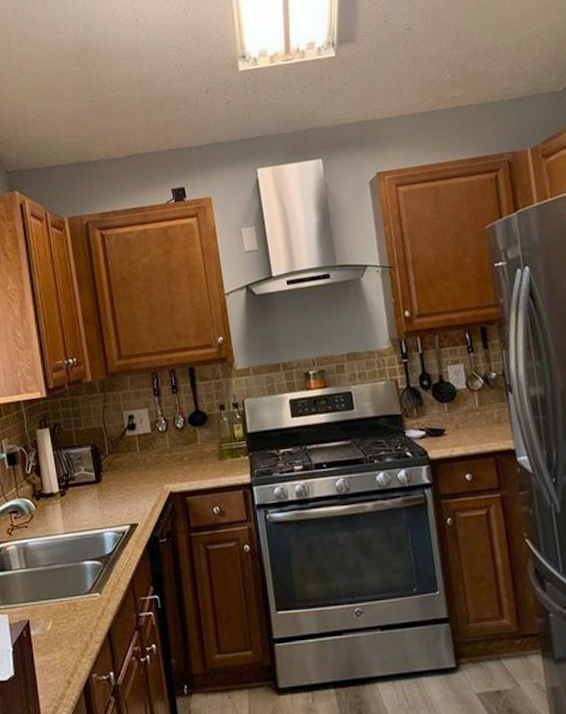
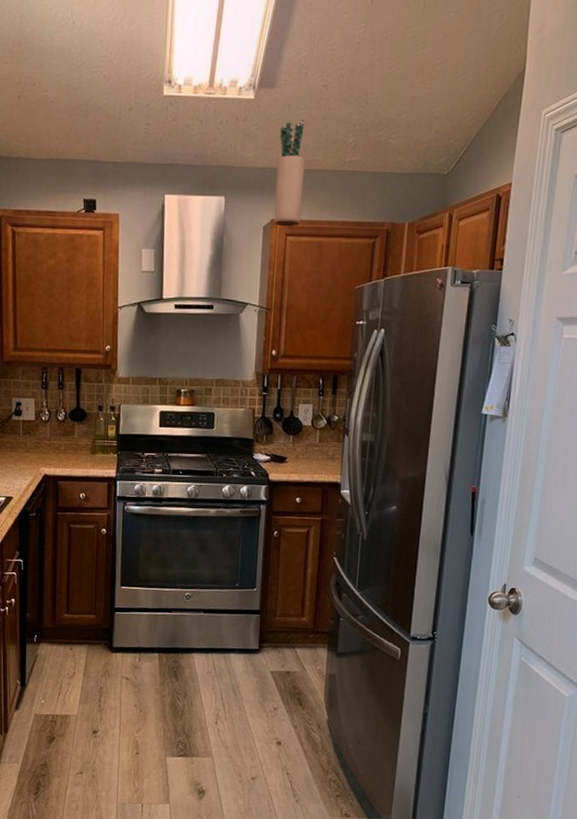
vase: none [369,67,410,178] -> present [274,120,305,227]

